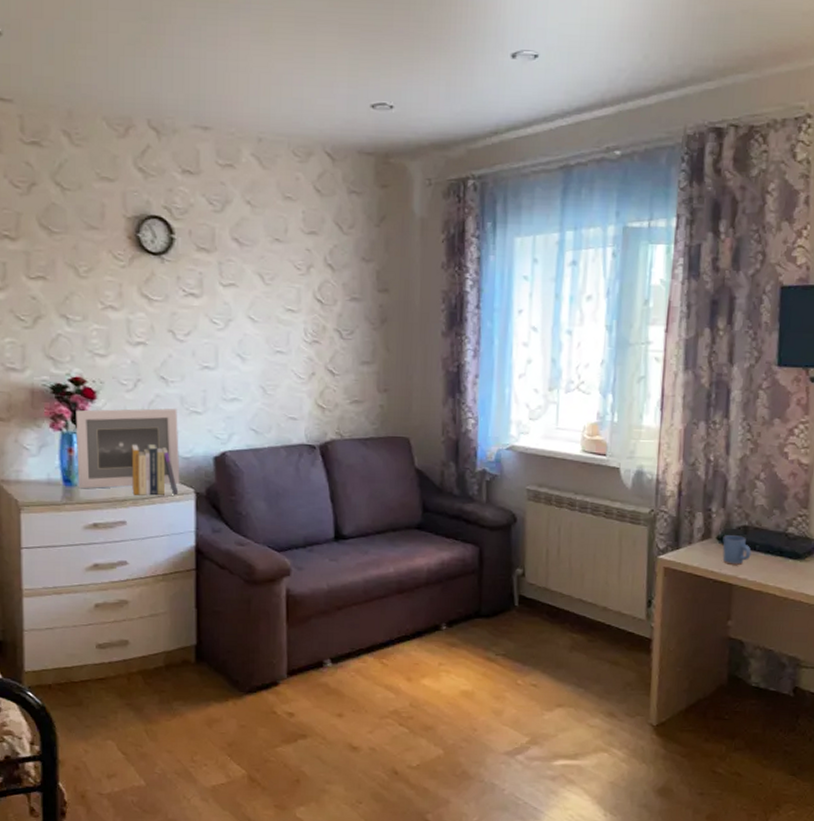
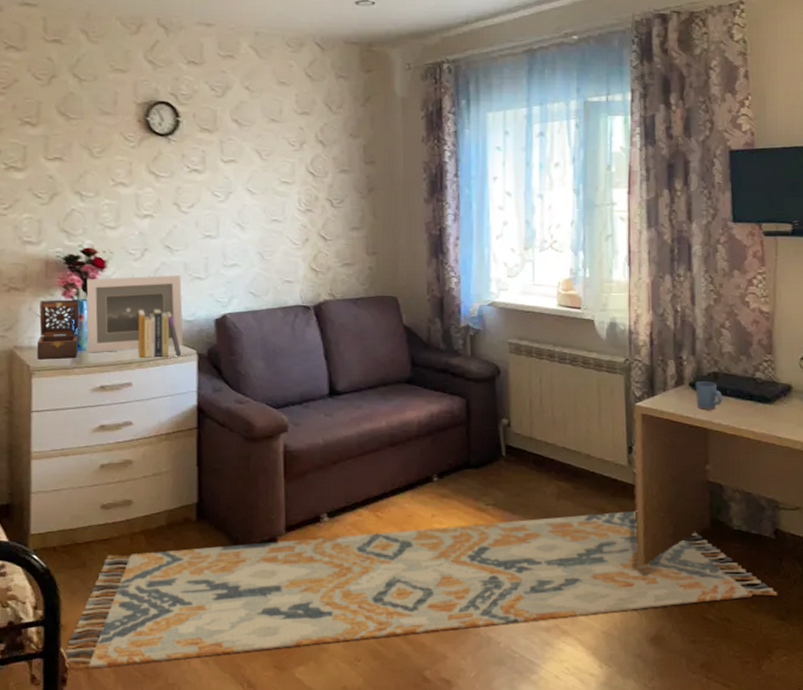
jewelry box: none [25,431,69,495] -> present [37,299,79,360]
rug: none [61,664,792,804] -> present [62,510,778,670]

